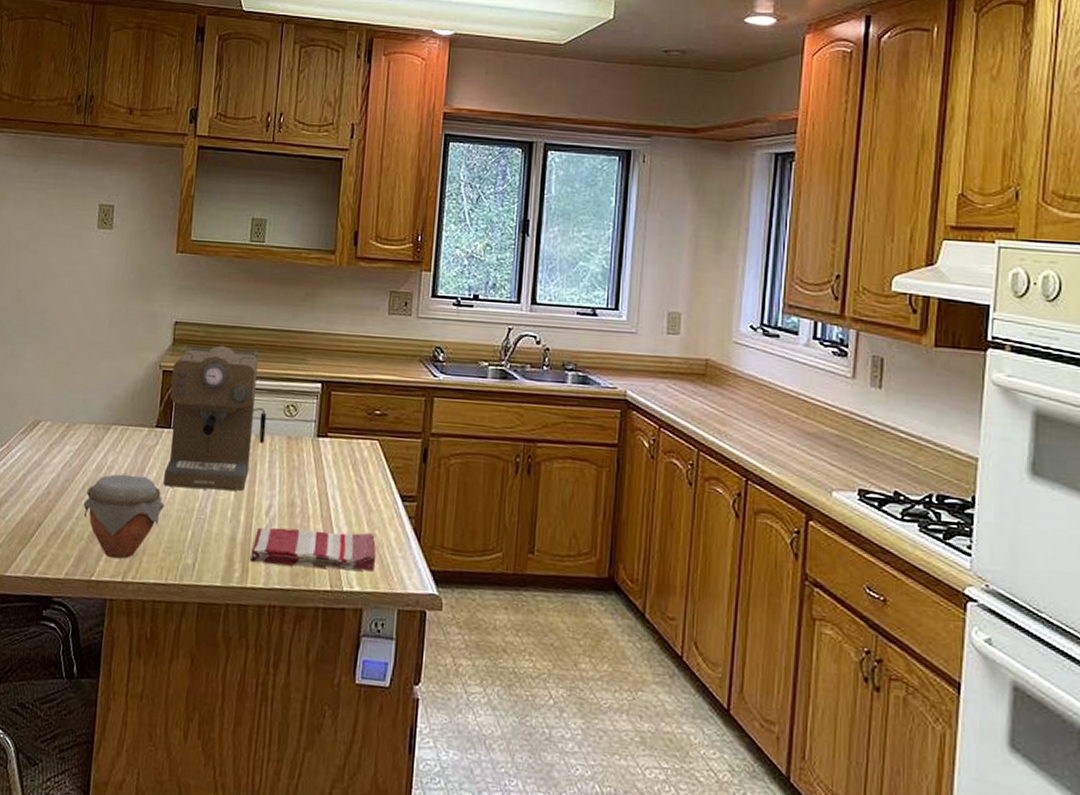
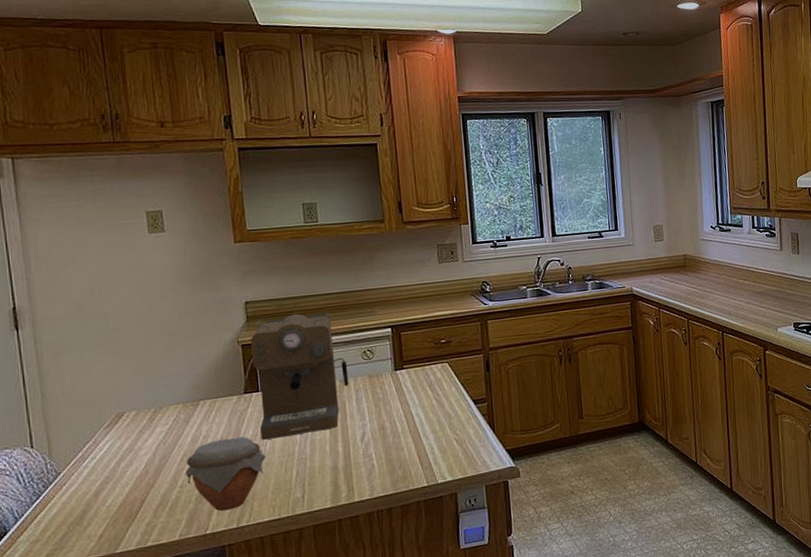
dish towel: present [249,527,377,572] -> none [352,434,462,482]

